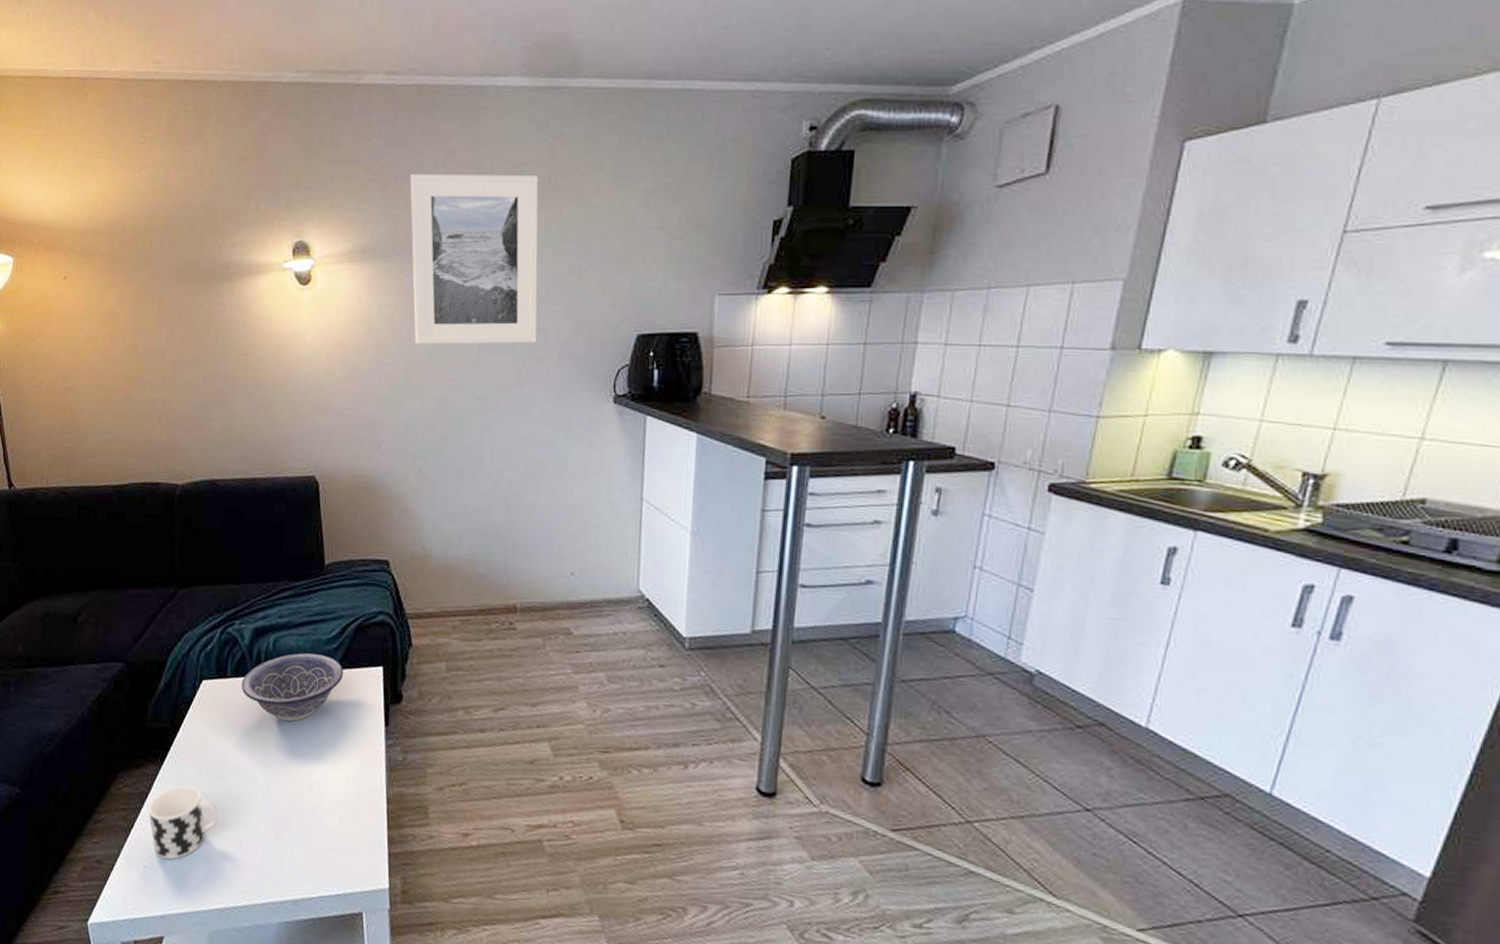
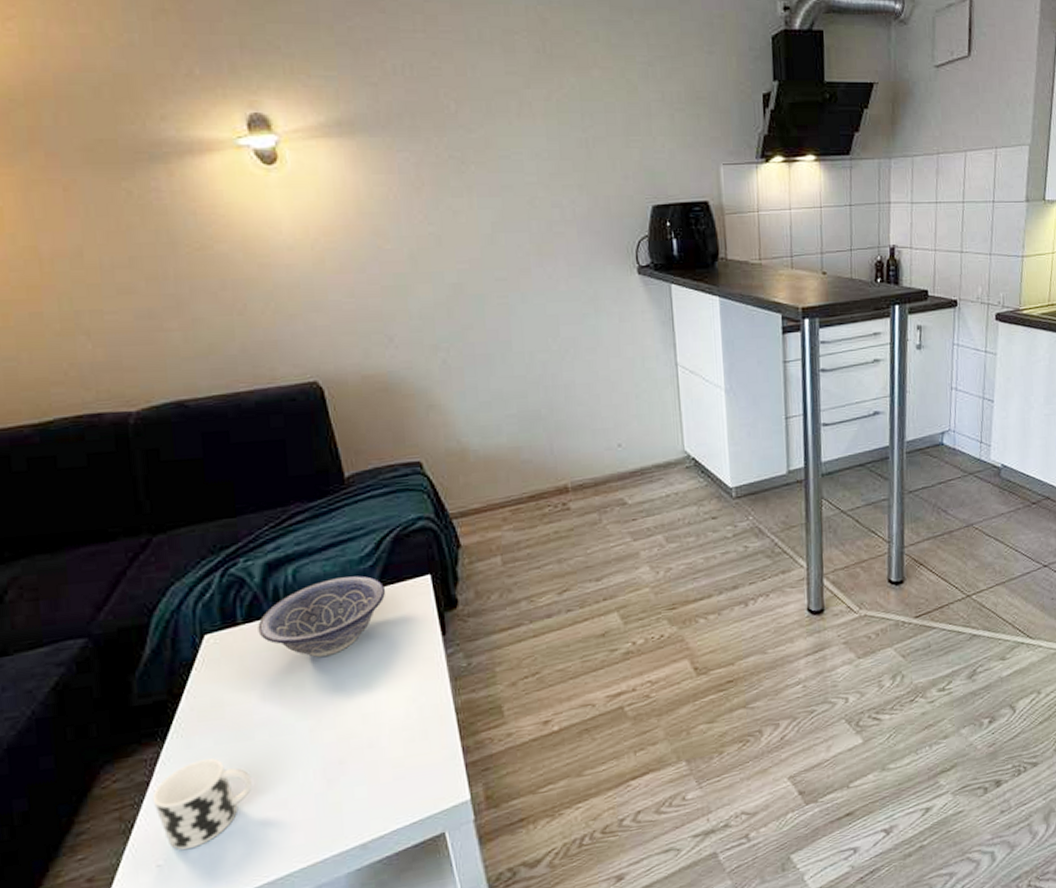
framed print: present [409,173,539,345] -> none [384,37,552,226]

